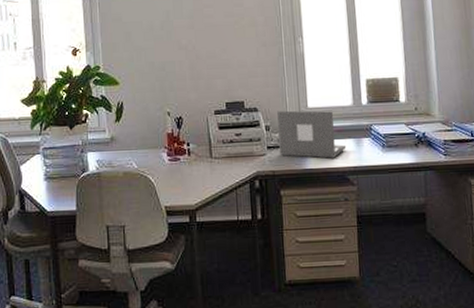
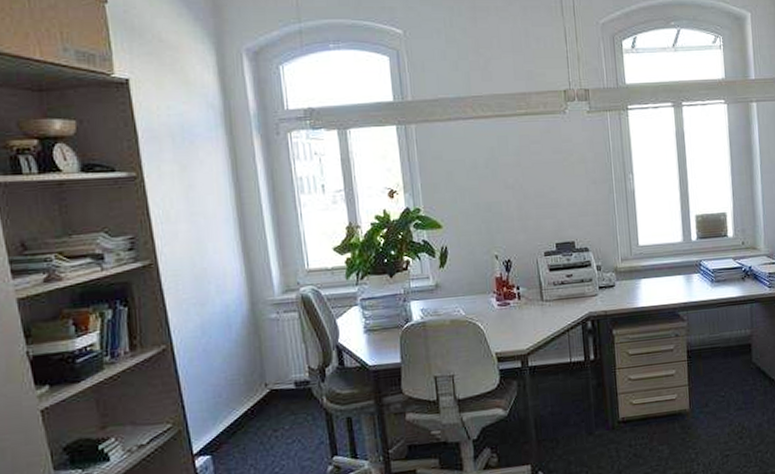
laptop: present [277,110,347,159] -> none [608,248,677,296]

